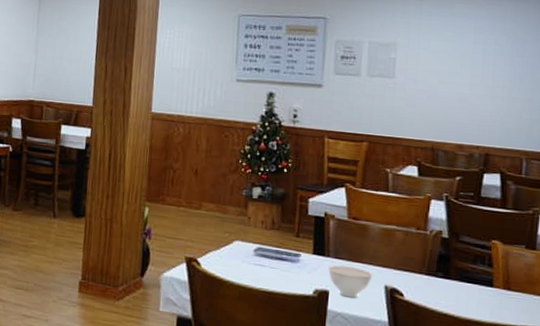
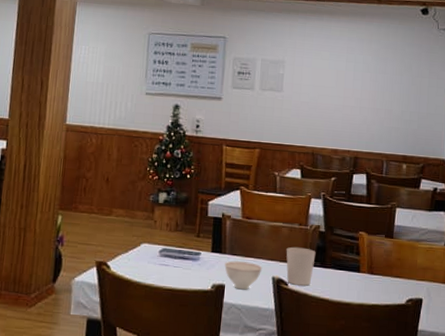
dixie cup: none [401,253,438,298] -> present [286,247,316,286]

